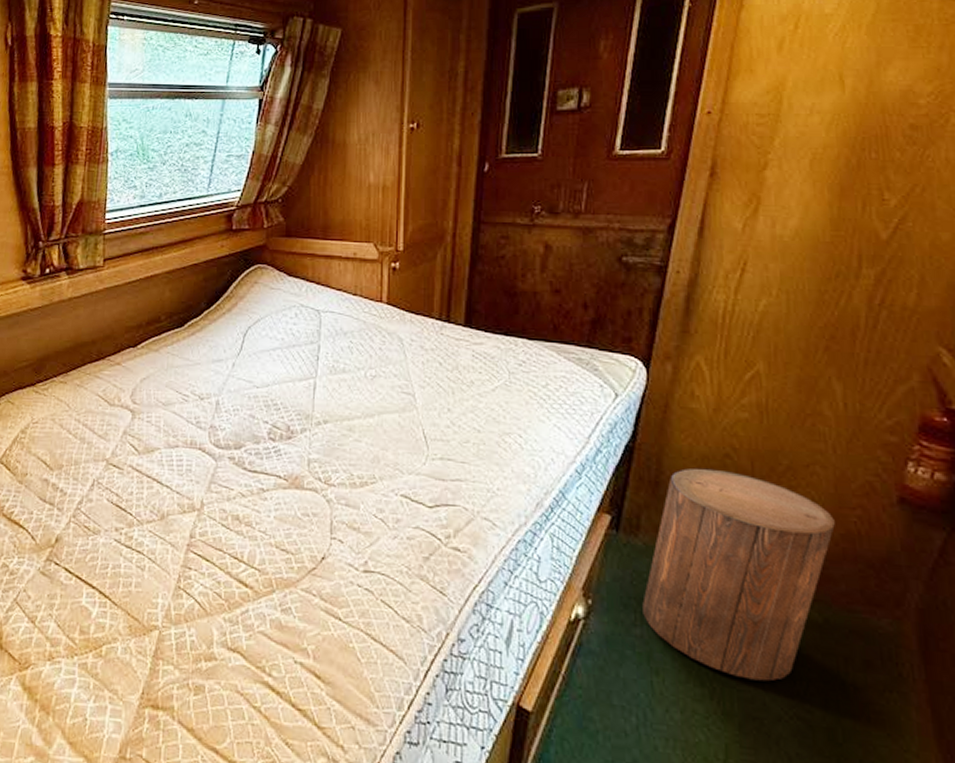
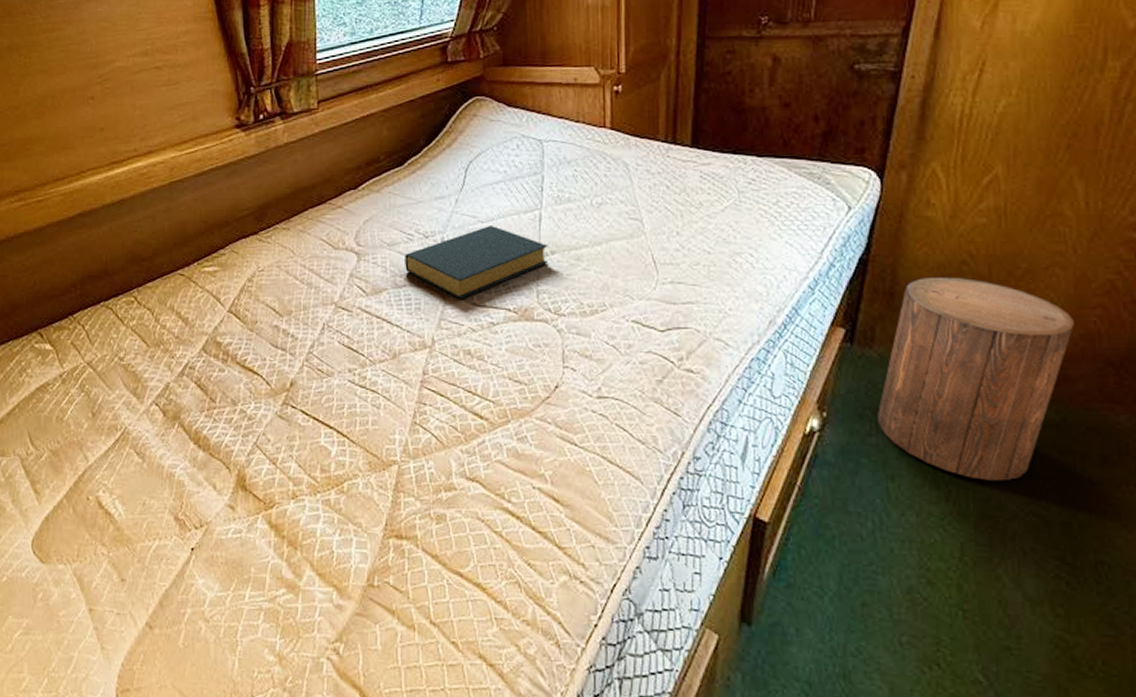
hardback book: none [178,390,322,463] -> present [405,224,549,299]

